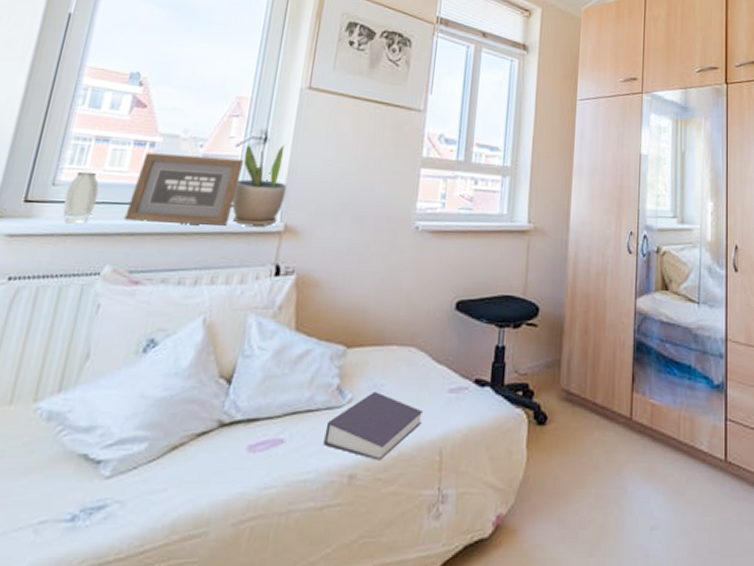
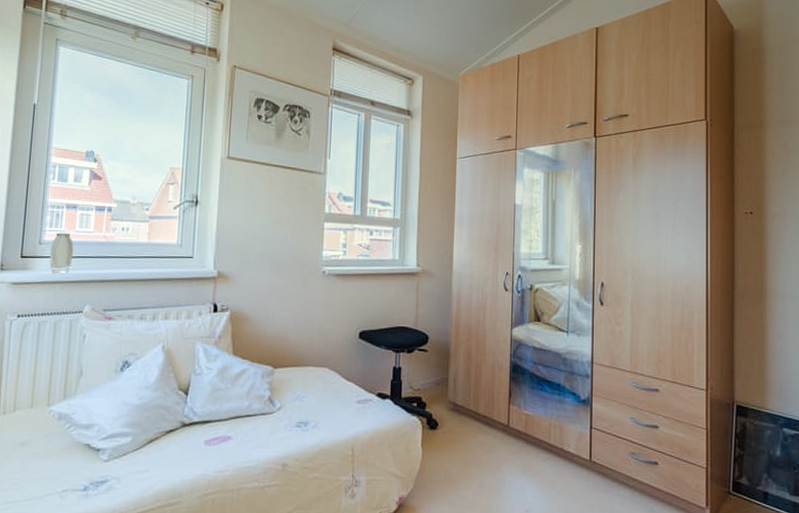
picture frame: present [124,153,245,226] -> none [95,216,182,273]
potted plant: present [231,144,287,227] -> none [175,206,217,273]
book: present [323,391,424,461] -> none [261,402,338,454]

